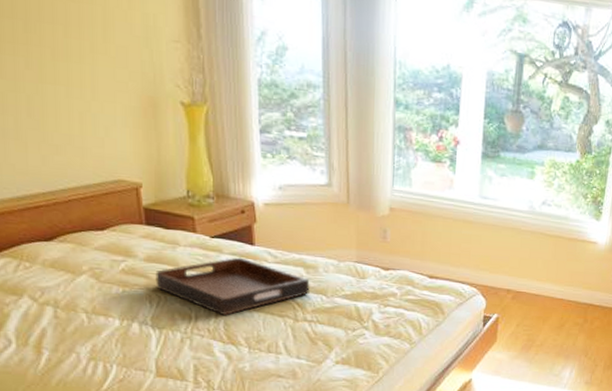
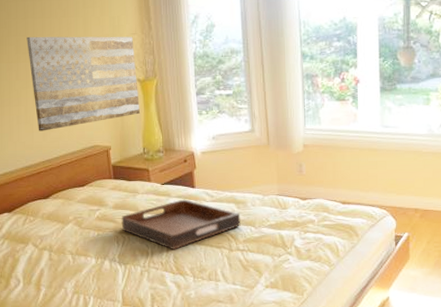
wall art: none [14,20,183,154] -> present [26,36,140,131]

